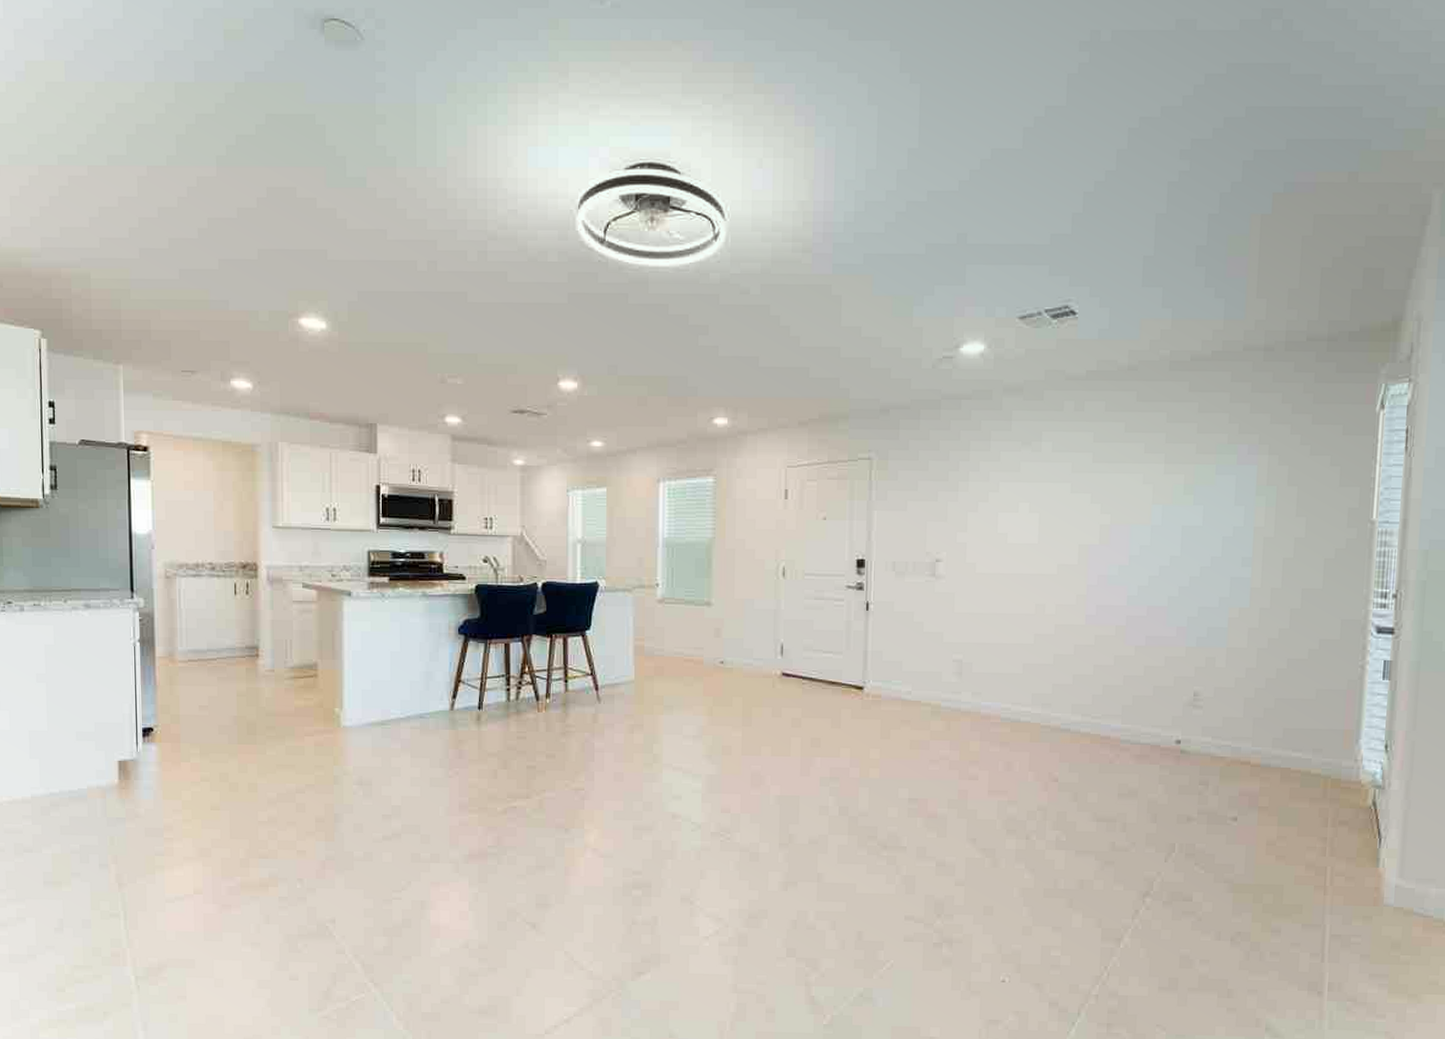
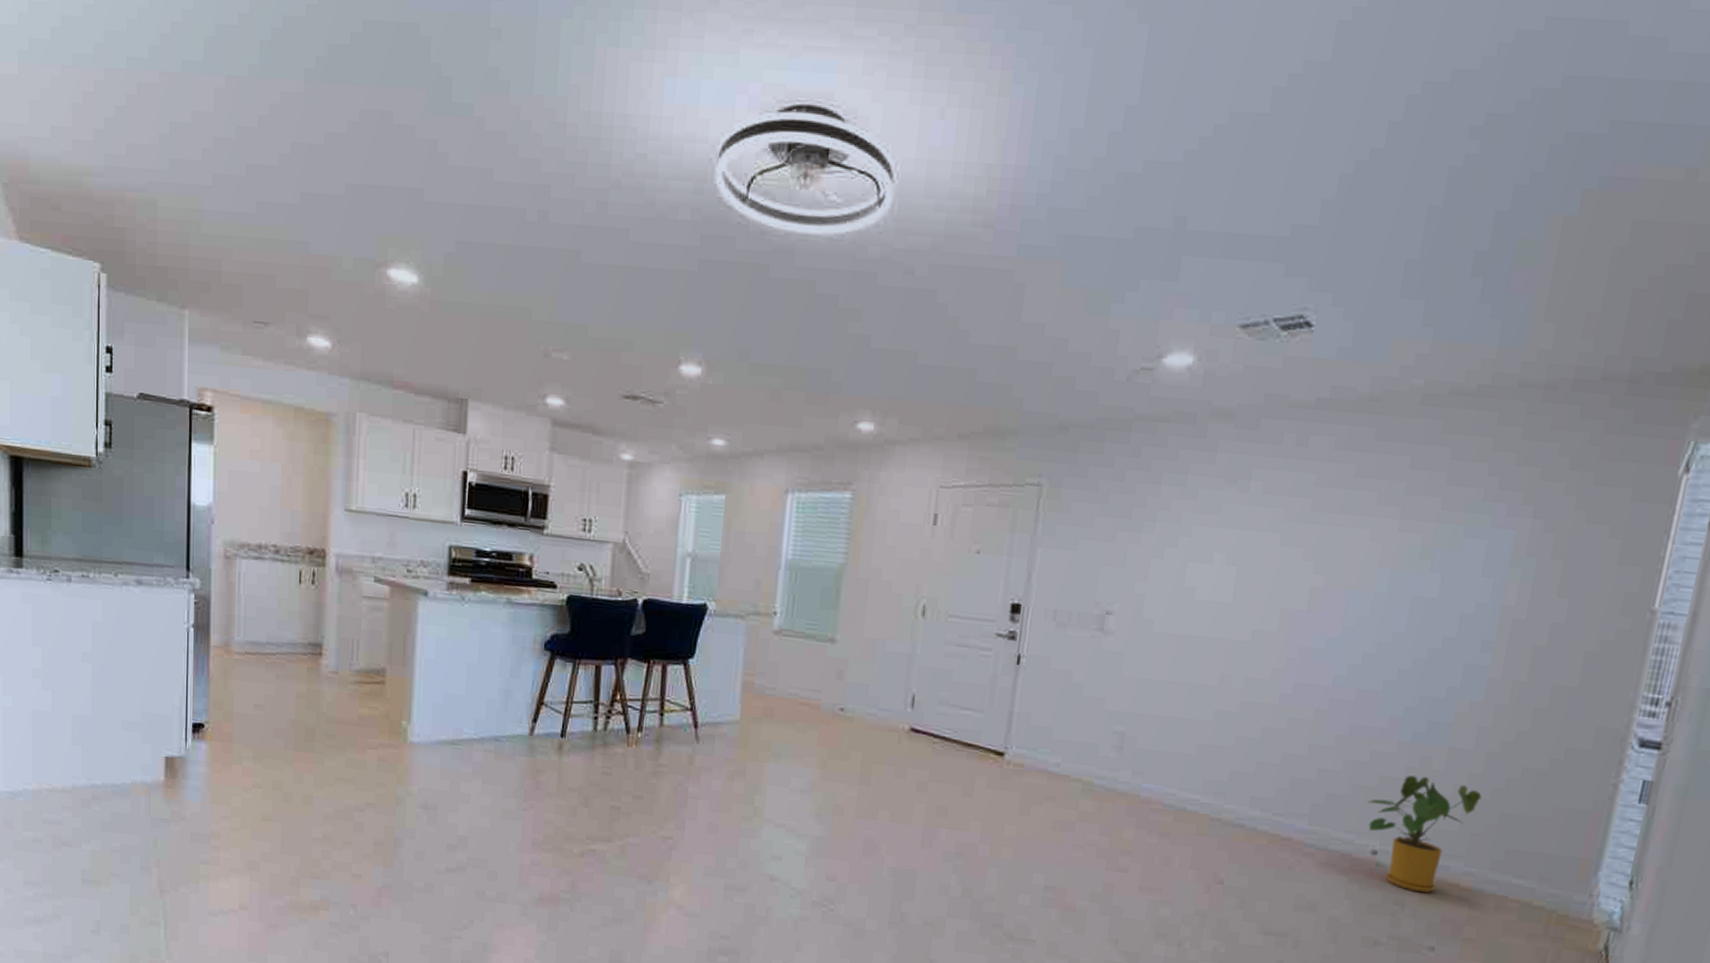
house plant: none [1168,674,1259,772] -> present [1368,775,1482,894]

